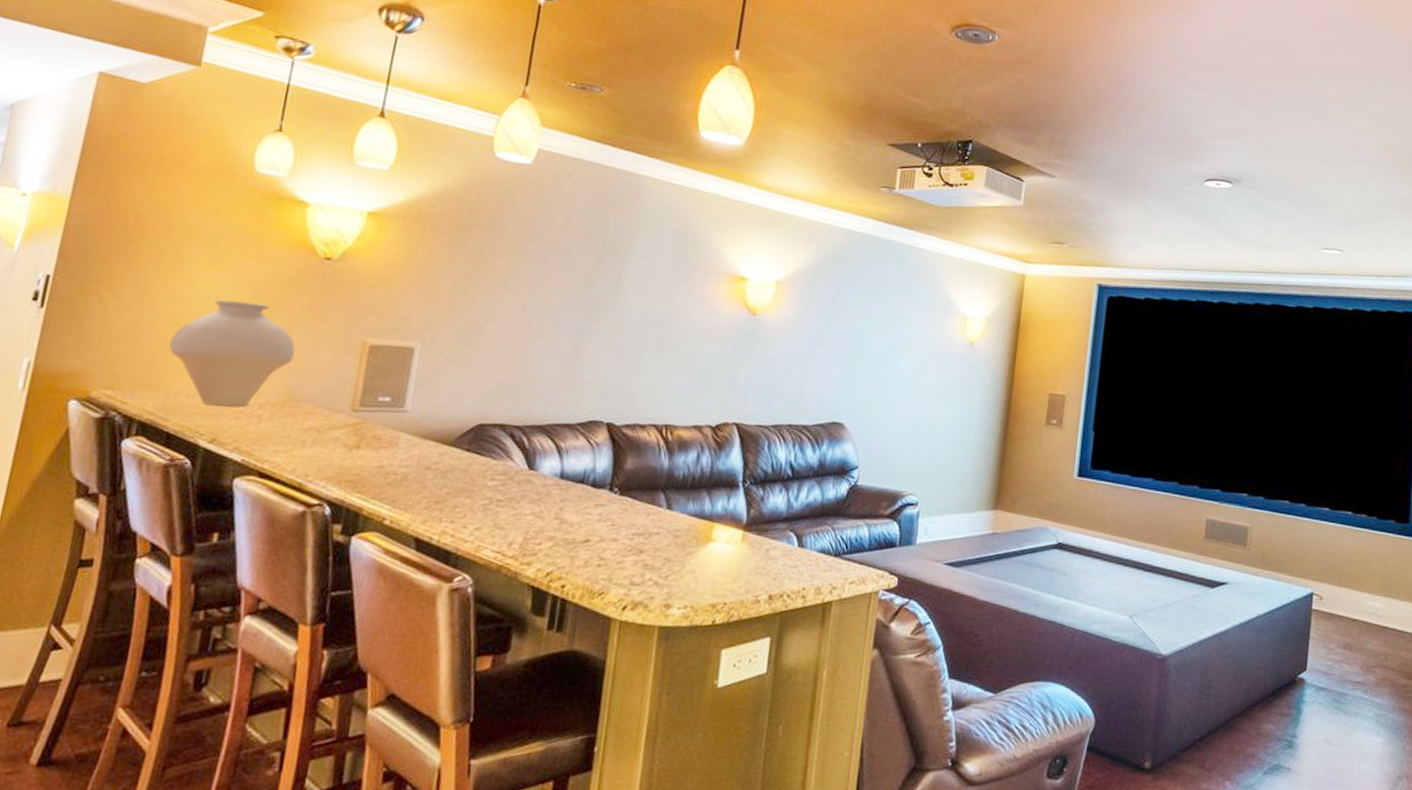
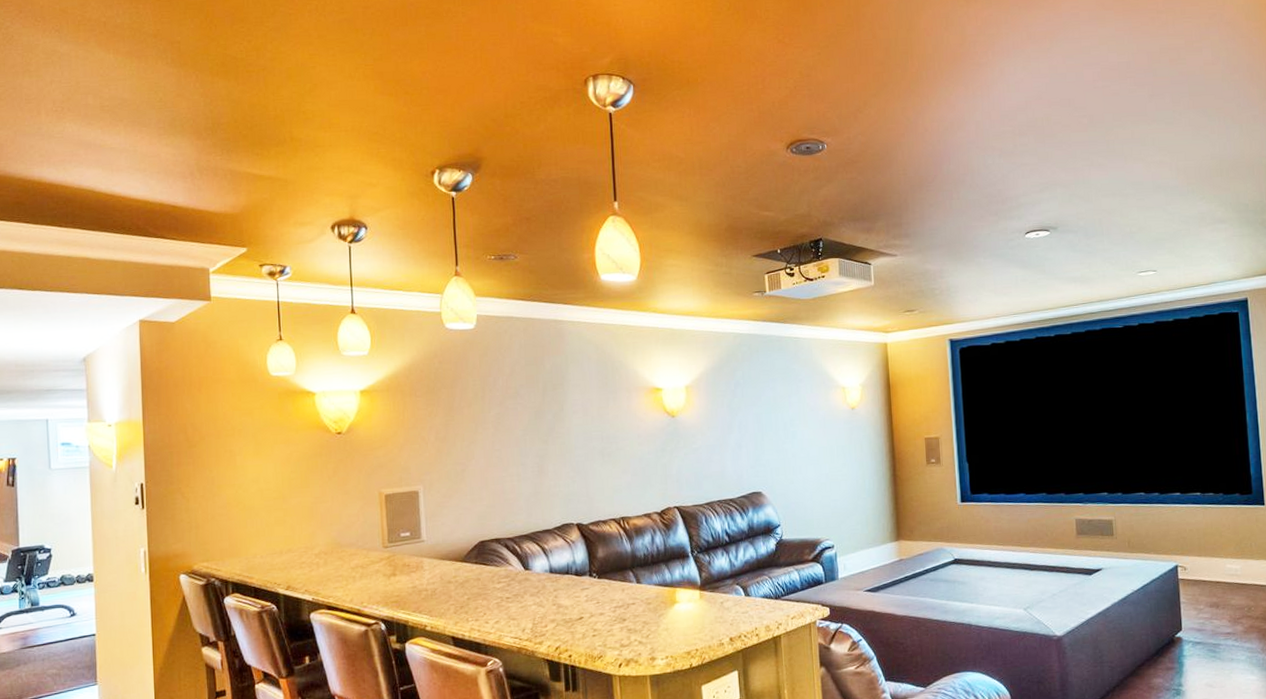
vase: present [169,299,296,408] -> none [240,477,332,562]

